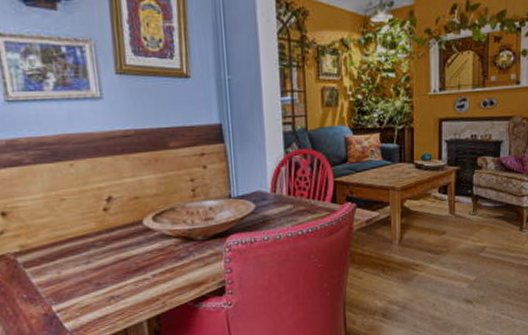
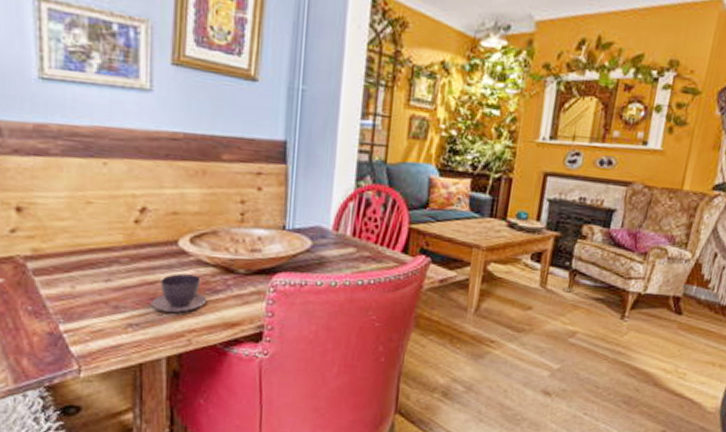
teacup: none [127,247,174,282] -> present [151,273,207,312]

